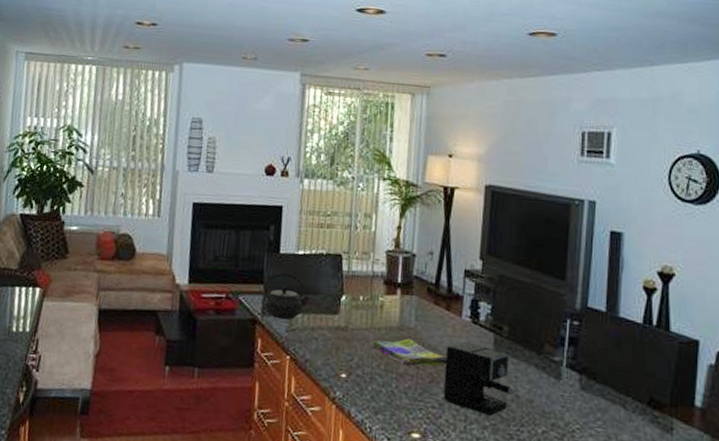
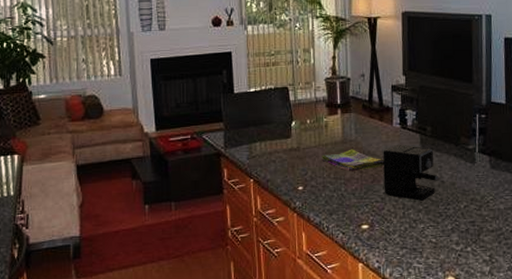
kettle: present [263,272,311,320] -> none [223,109,265,150]

